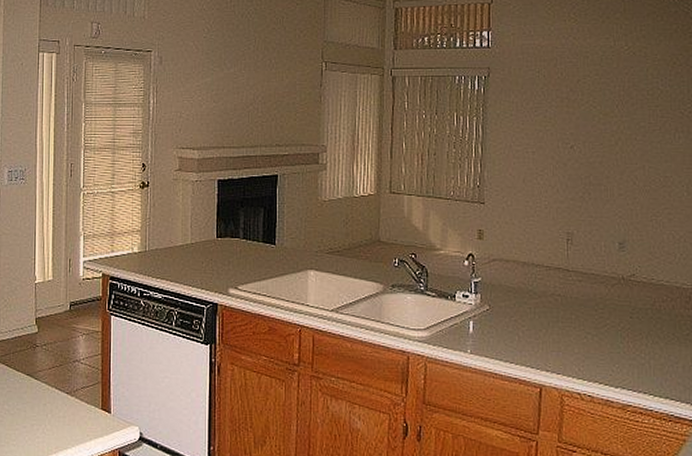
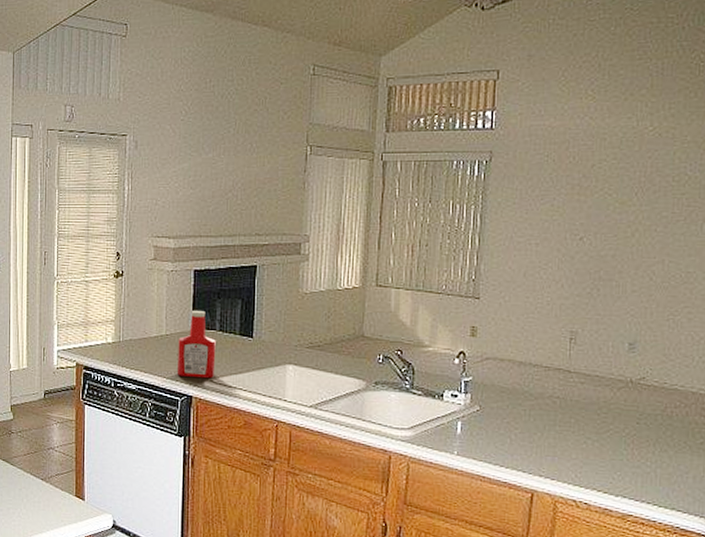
ketchup bottle: none [202,220,240,286] -> present [176,311,216,379]

